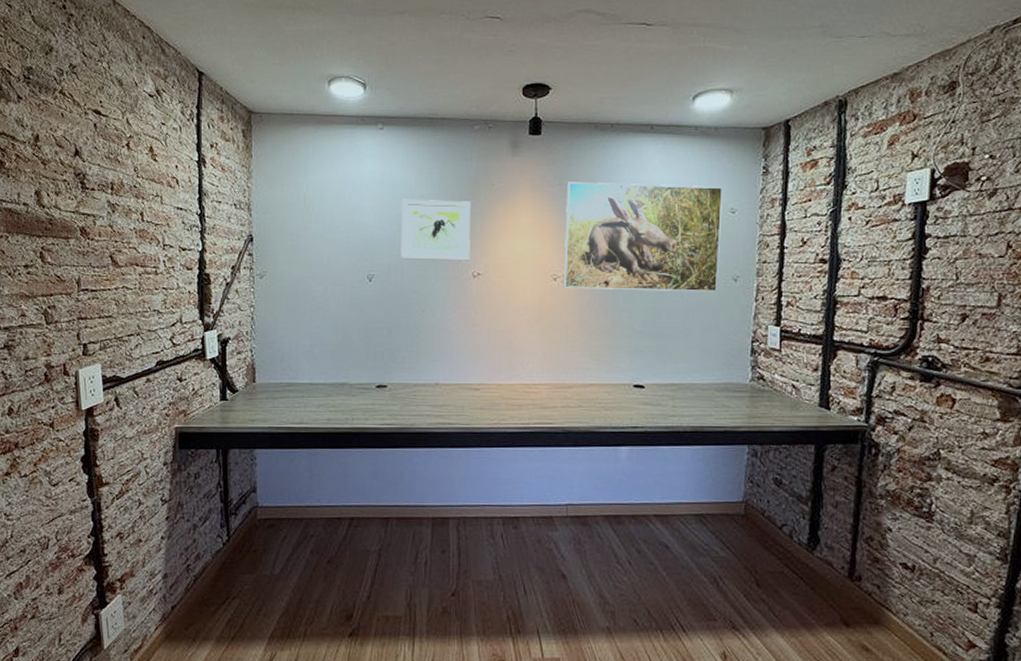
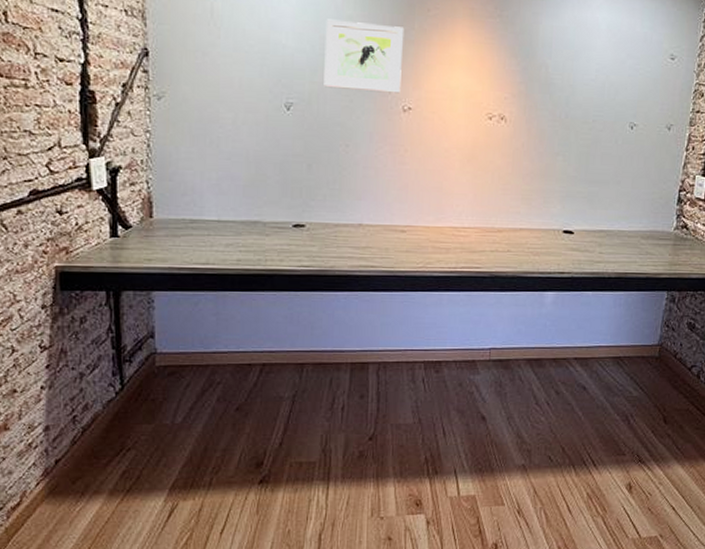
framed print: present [563,181,723,292] -> none [498,13,665,140]

